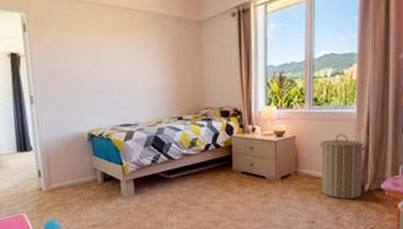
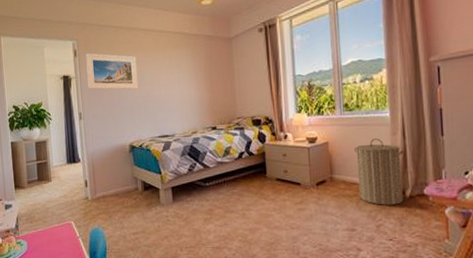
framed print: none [37,28,99,73] -> present [86,53,139,90]

